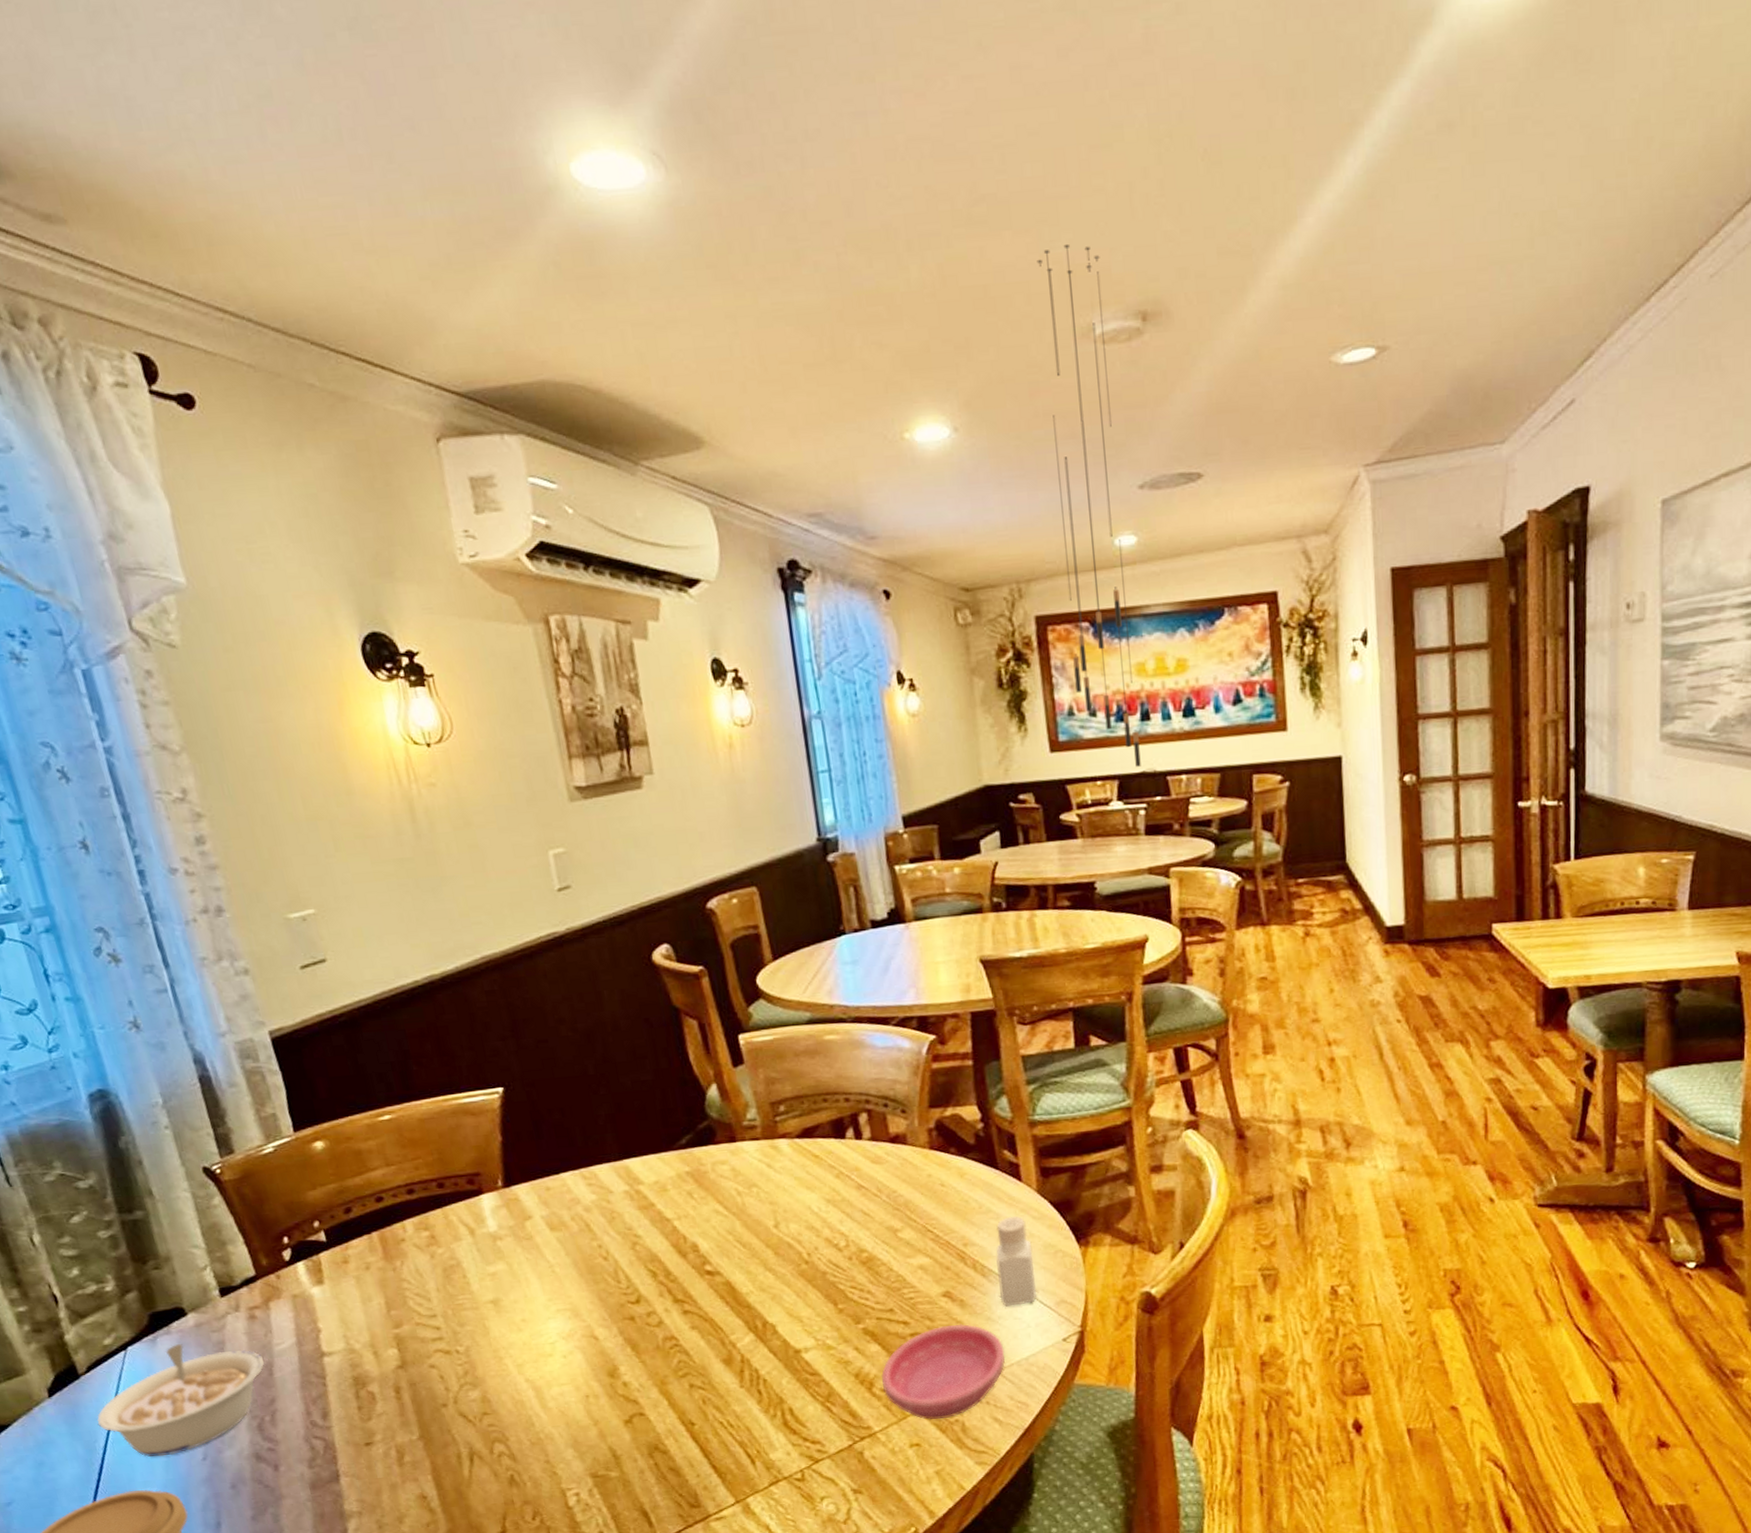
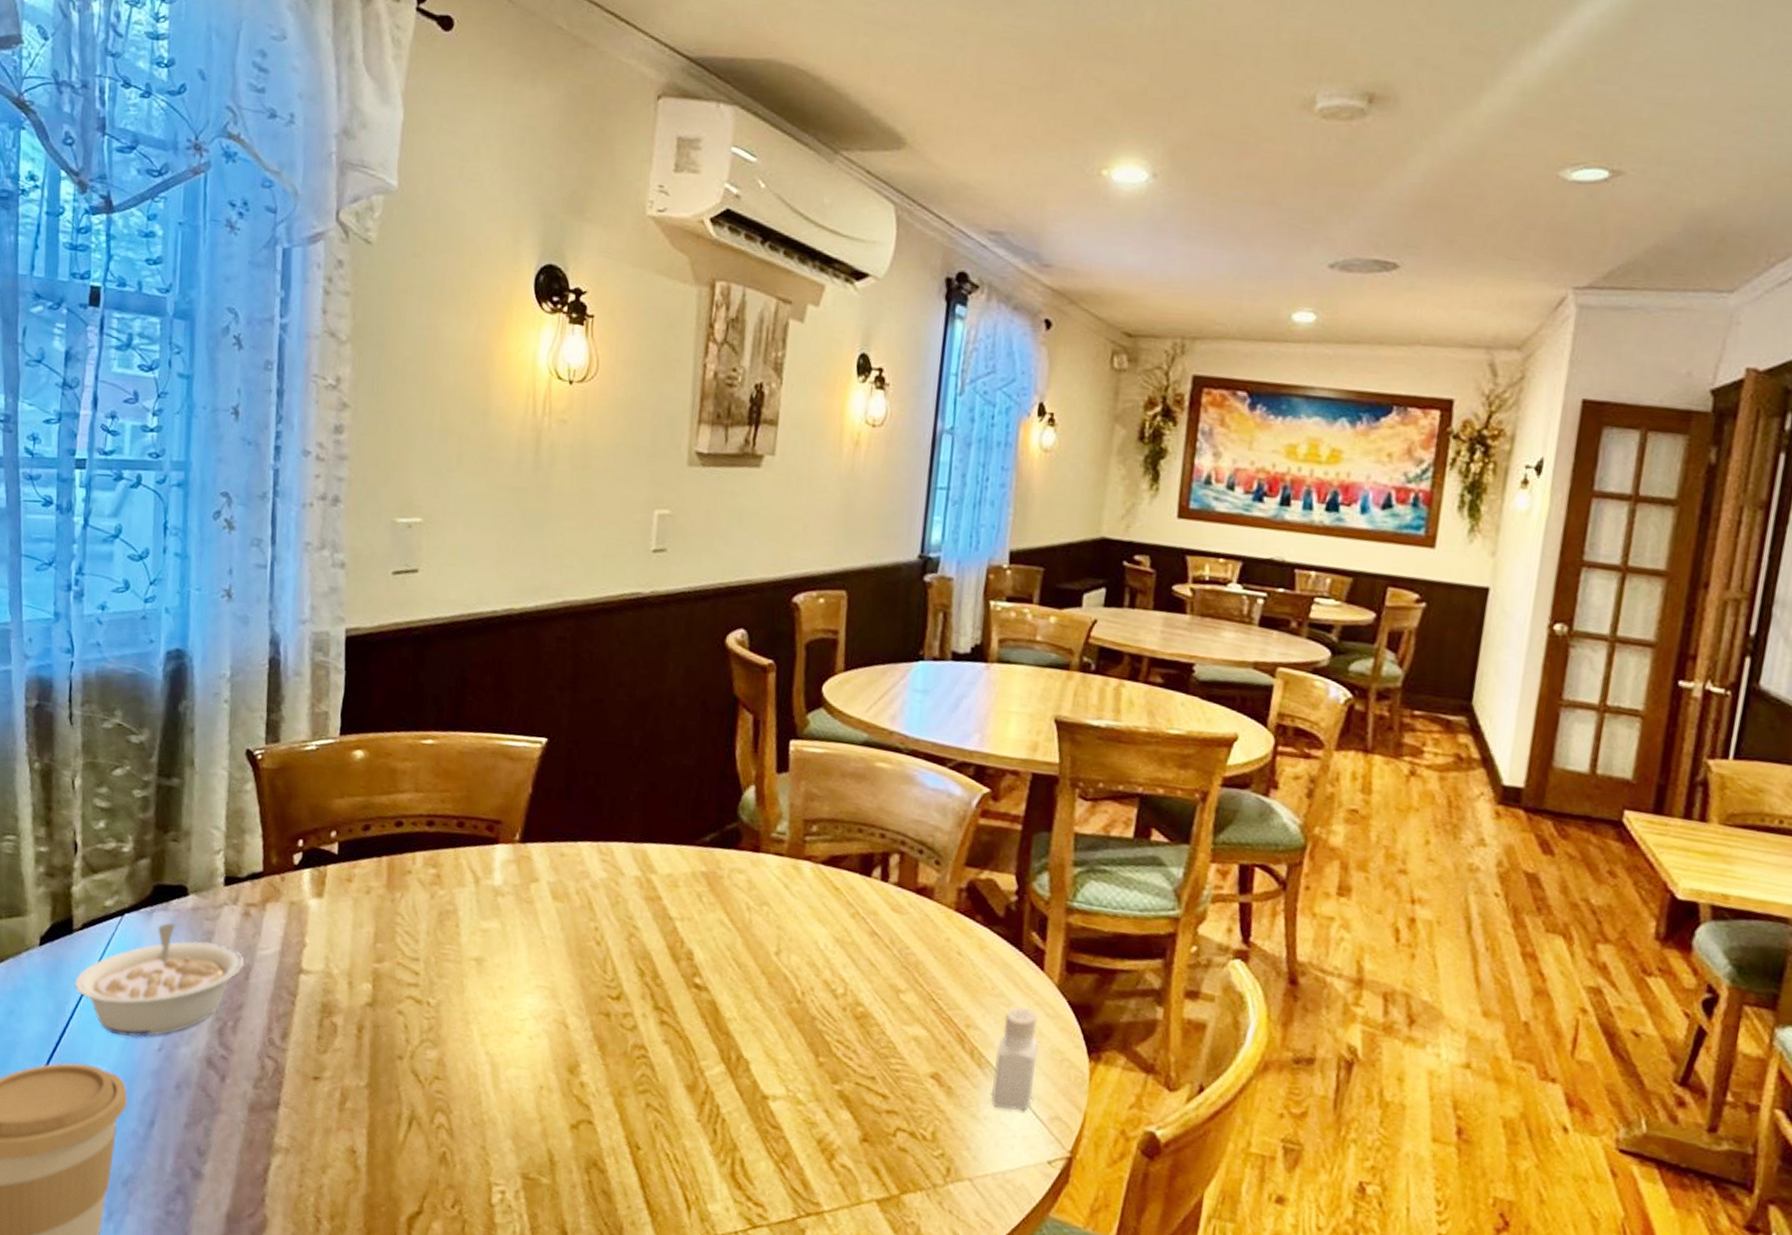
saucer: present [880,1324,1005,1419] -> none [843,1110,982,1217]
pendant light: present [1036,243,1141,767] -> none [1218,15,1338,553]

